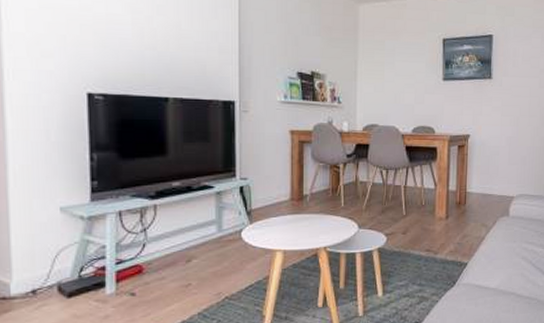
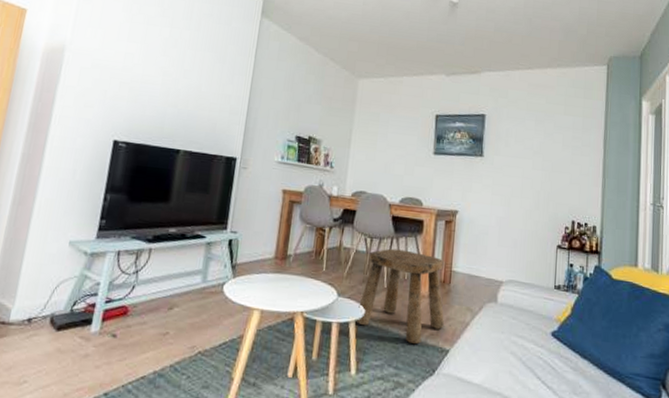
stool: none [380,178,462,262] -> present [357,248,445,344]

